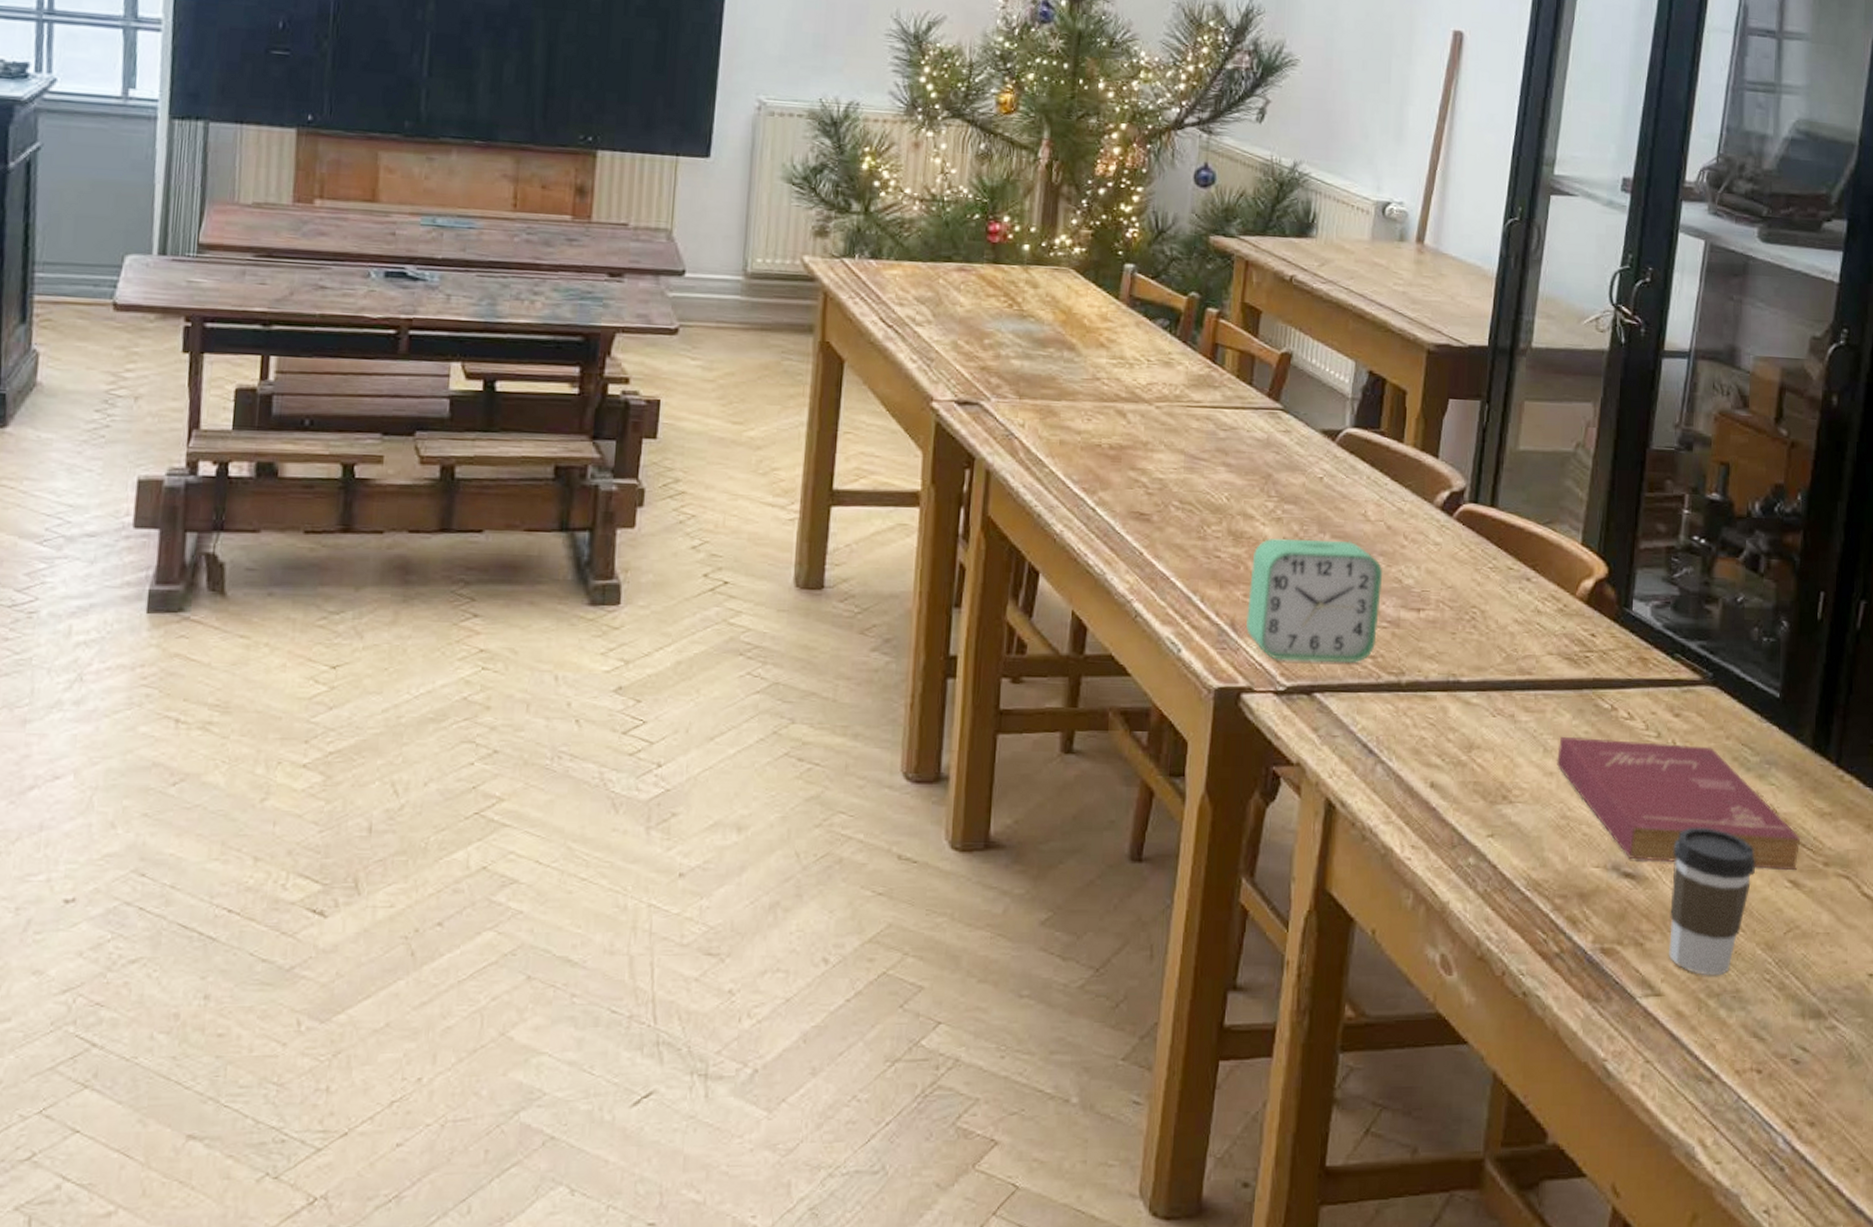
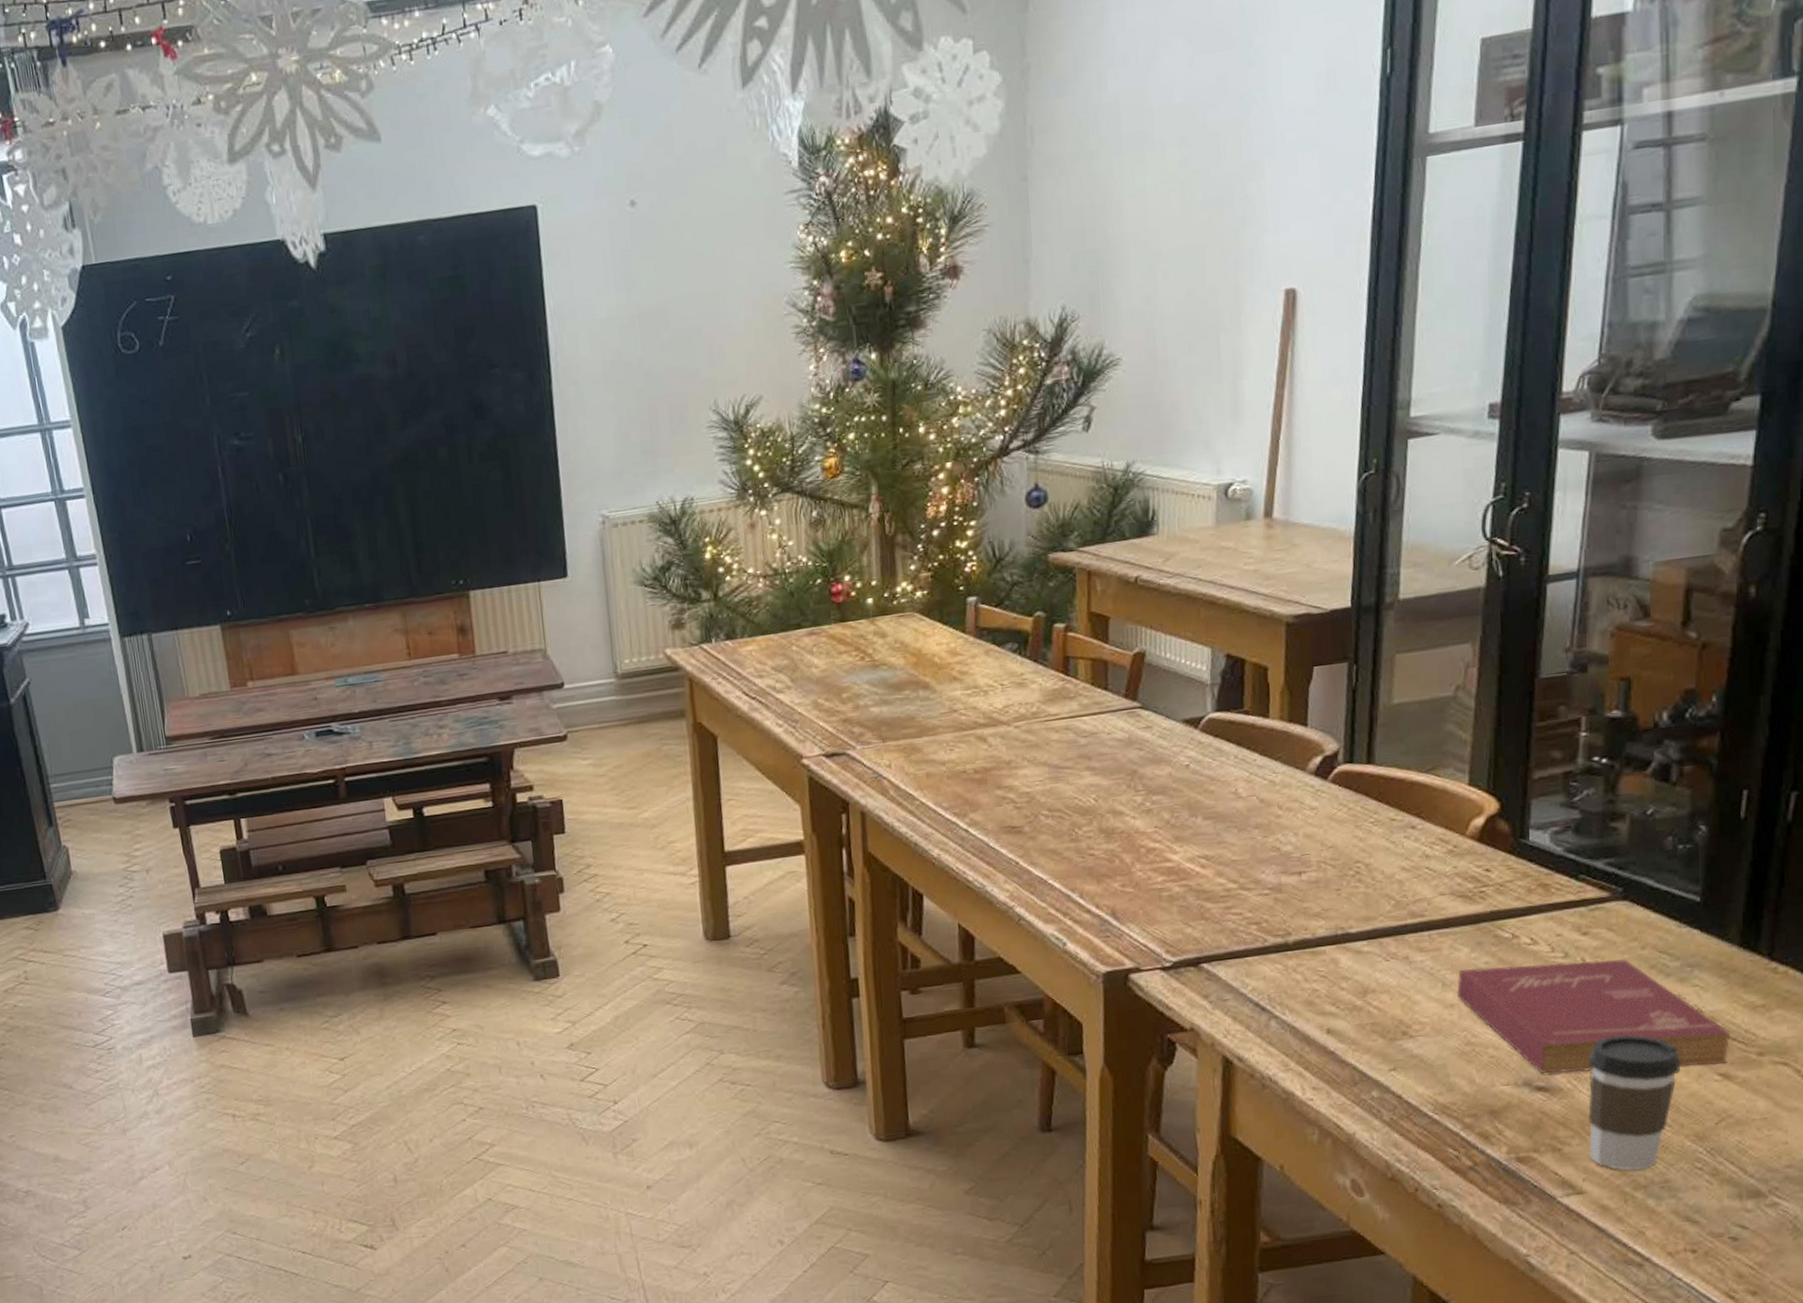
alarm clock: present [1245,538,1383,662] -> none [1125,819,1260,940]

